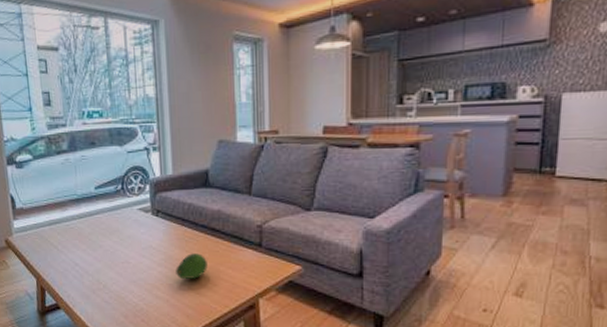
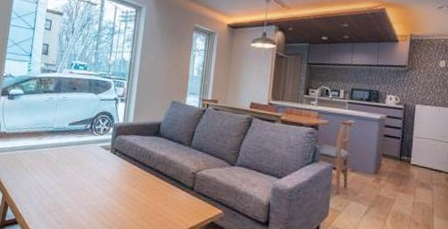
fruit: present [176,253,207,279] -> none [121,189,149,211]

